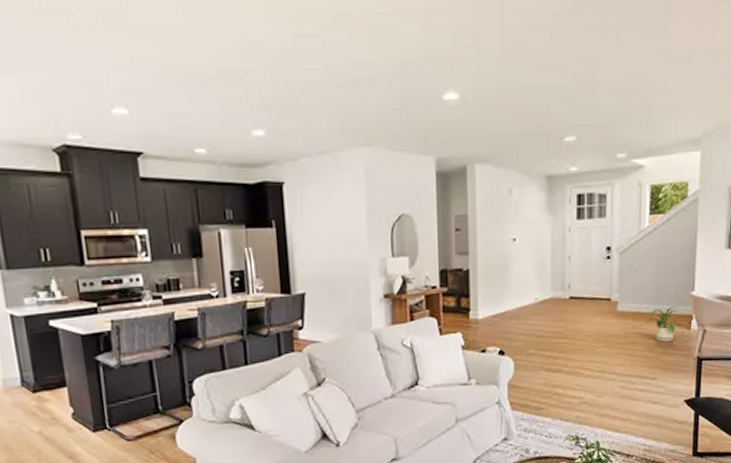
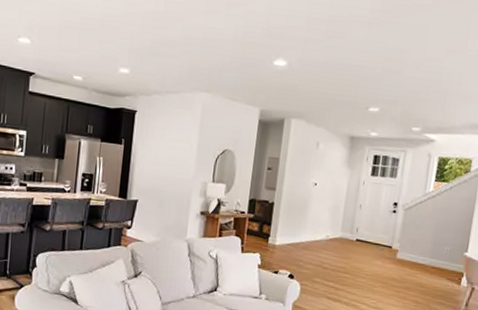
house plant: present [646,306,683,342] -> none [421,262,454,292]

